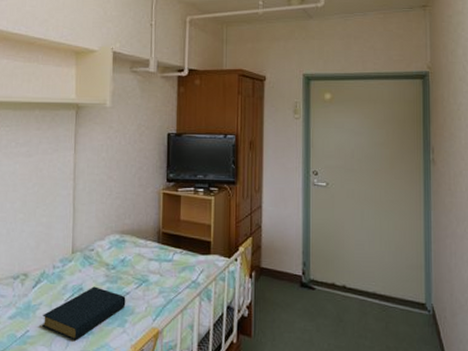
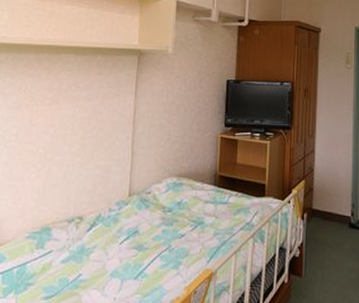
hardback book: present [42,286,126,341] -> none [96,229,181,283]

